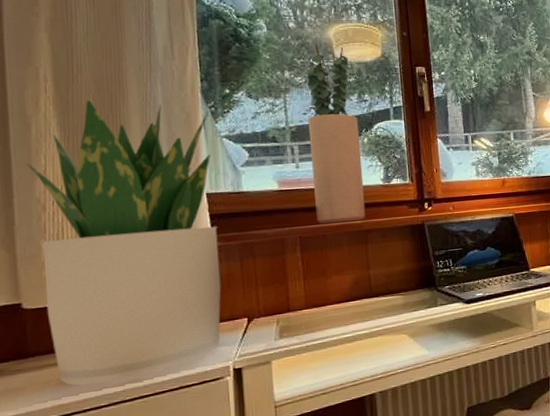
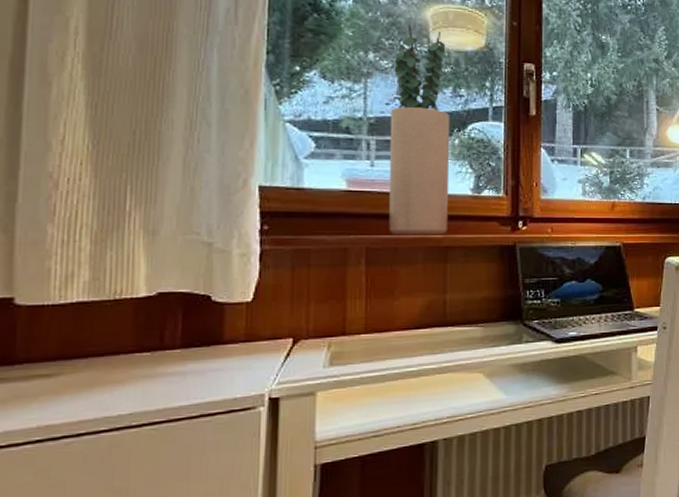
planter: present [27,100,222,386] -> none [42,62,274,405]

